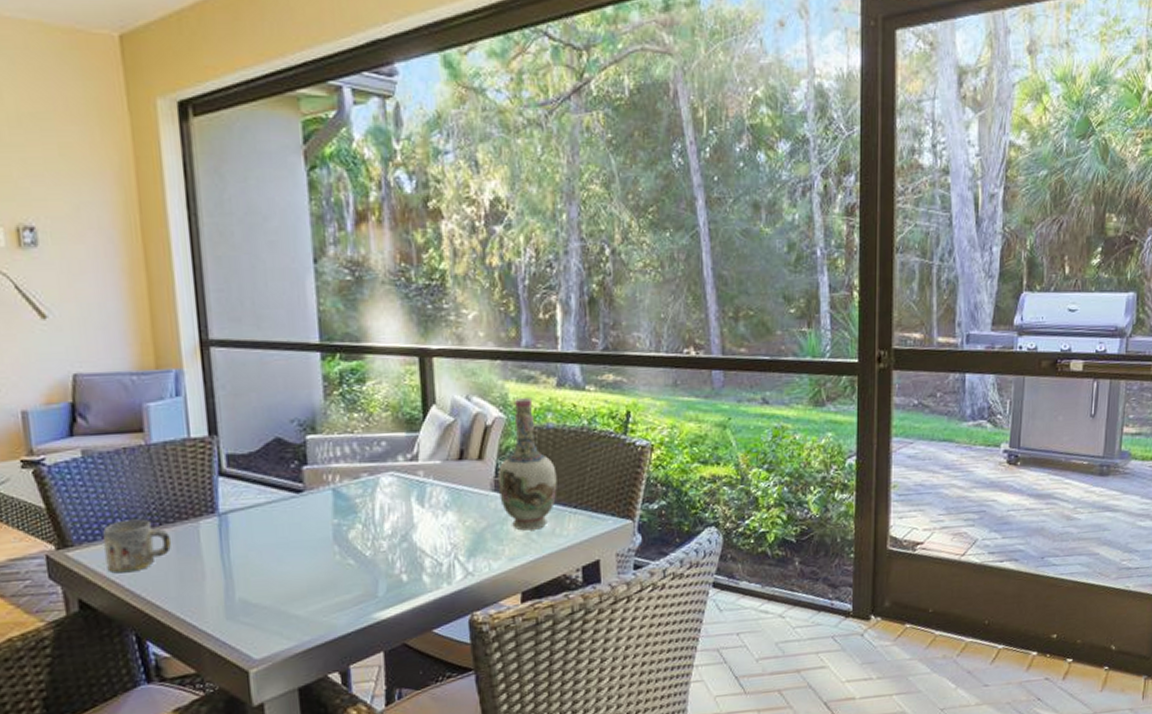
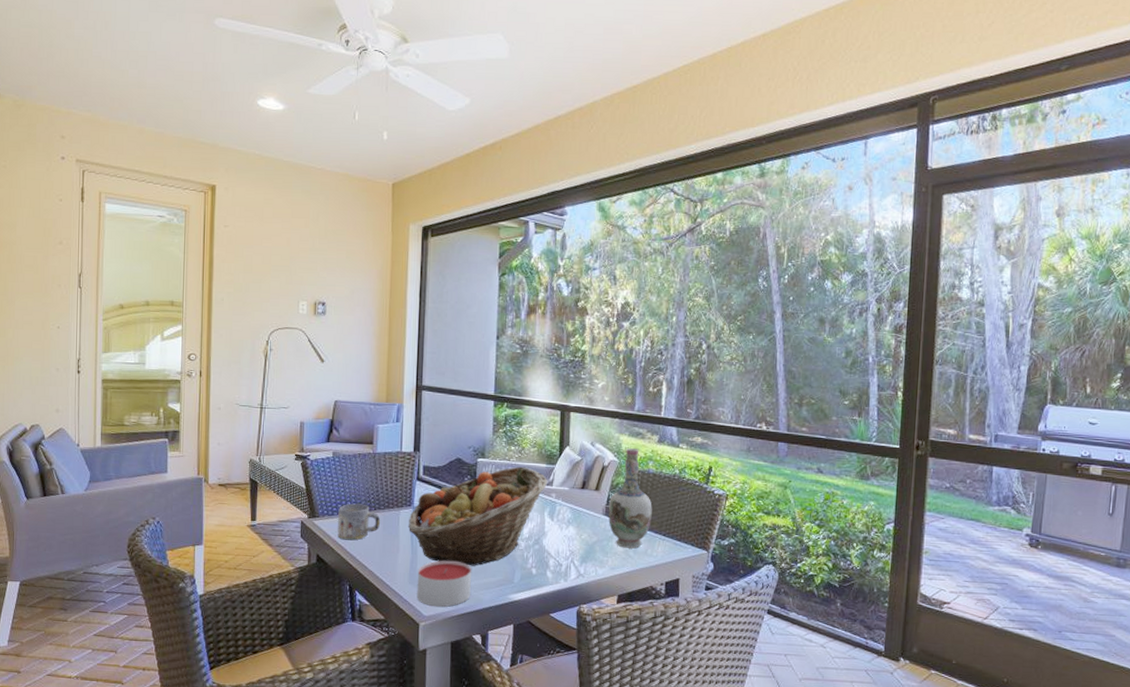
fruit basket: none [214,439,411,585] -> present [409,466,548,566]
candle: none [236,579,318,646] -> present [416,560,471,607]

